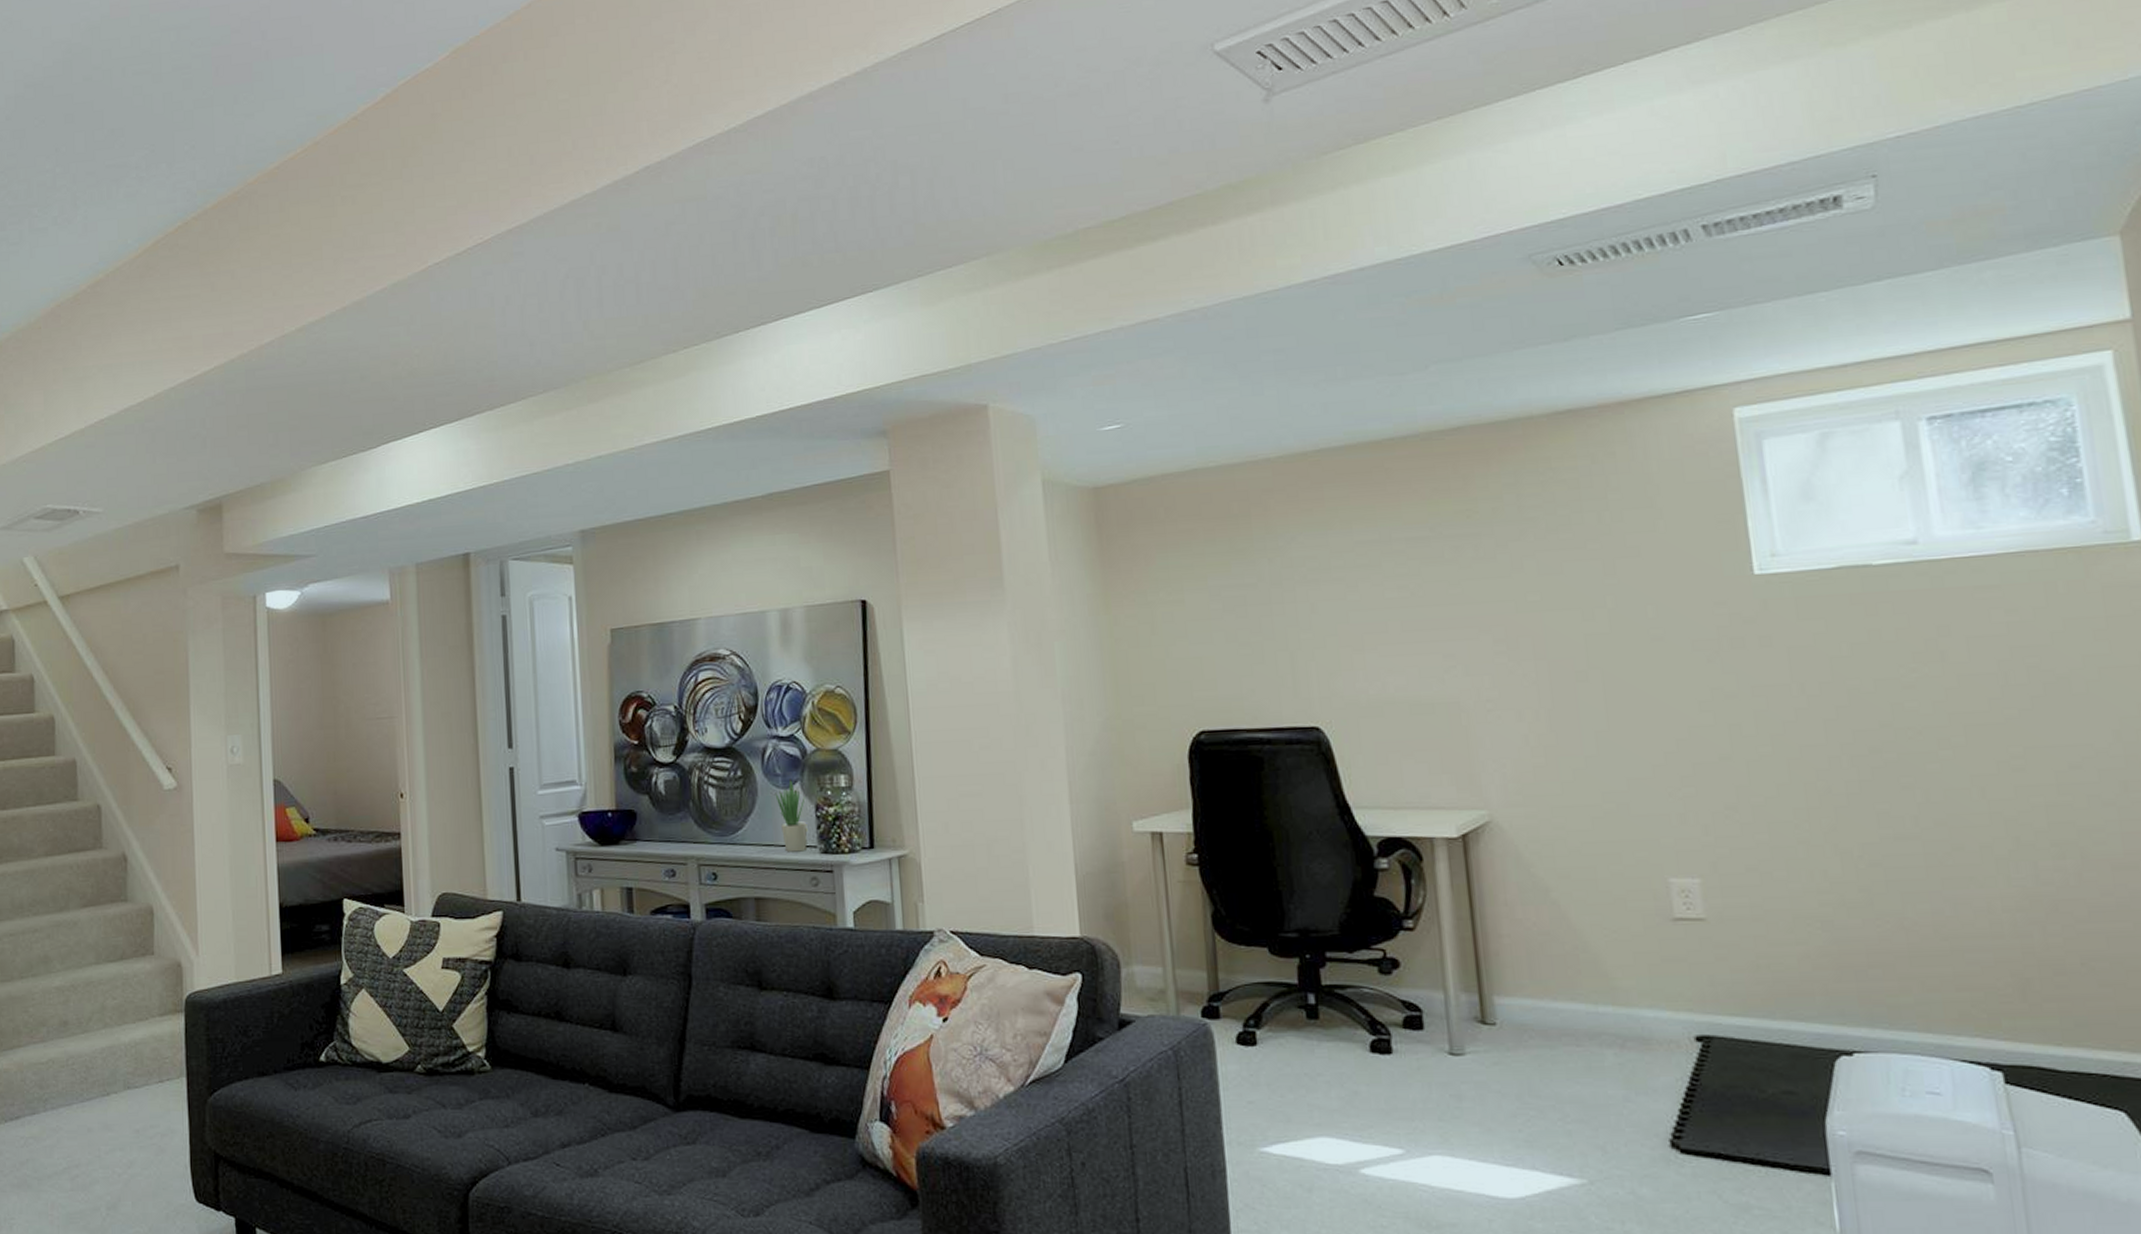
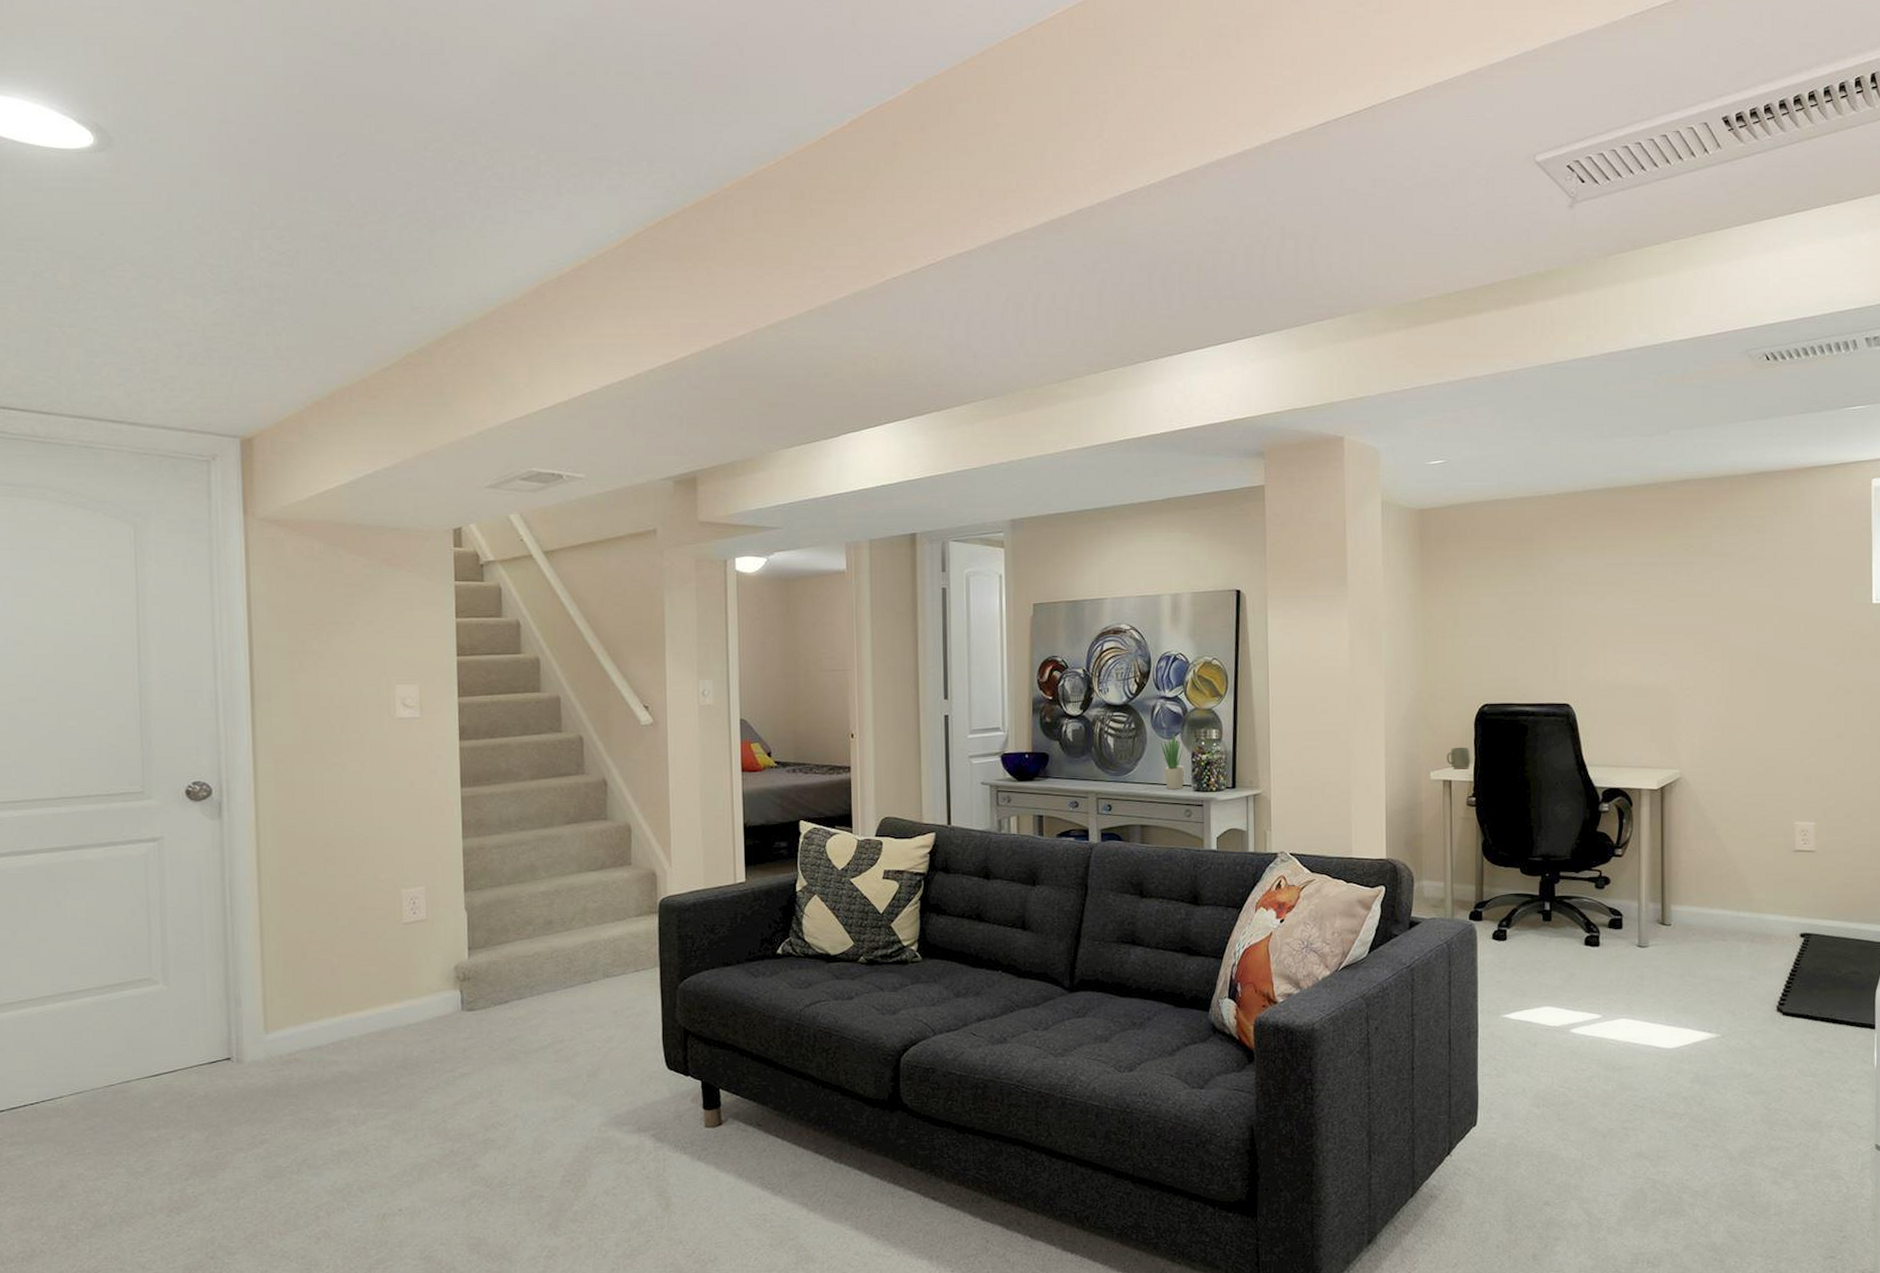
mug: none [1153,788,1187,818] -> present [1446,747,1470,769]

